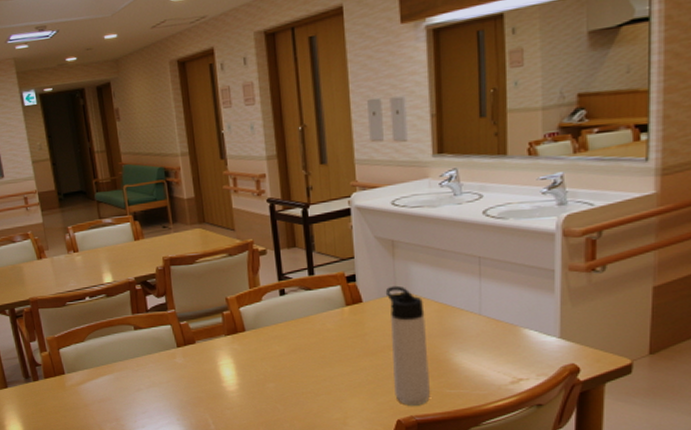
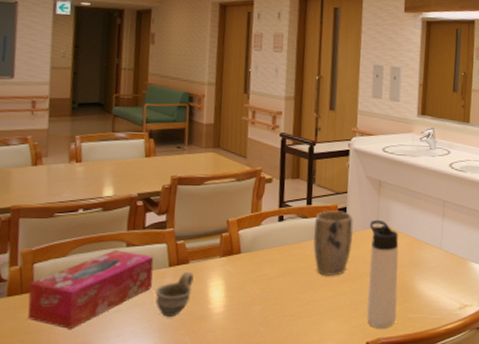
tissue box: none [60,333,165,406] -> present [27,250,154,329]
cup: none [168,351,203,395] -> present [155,271,194,317]
plant pot: none [320,279,368,351] -> present [313,210,354,276]

